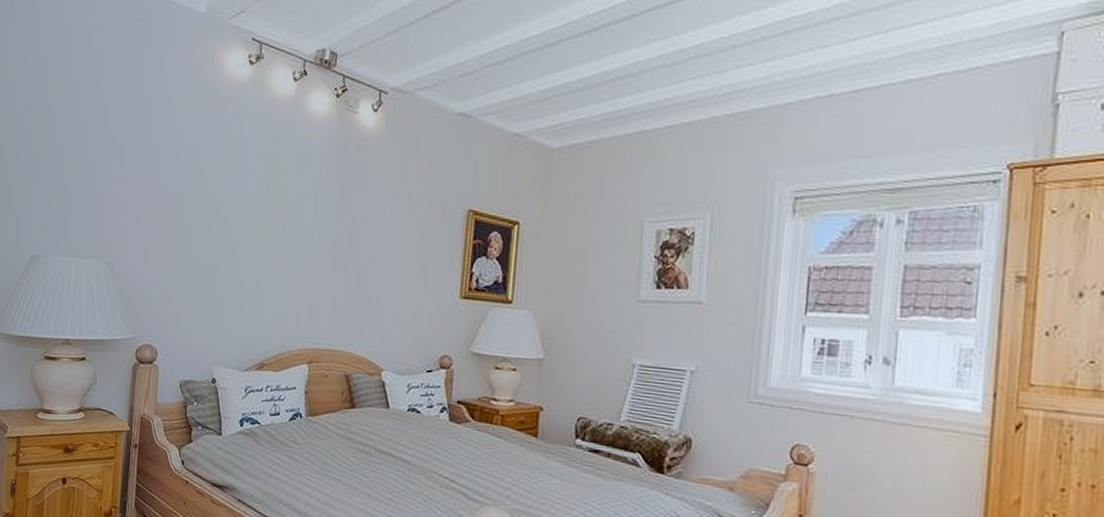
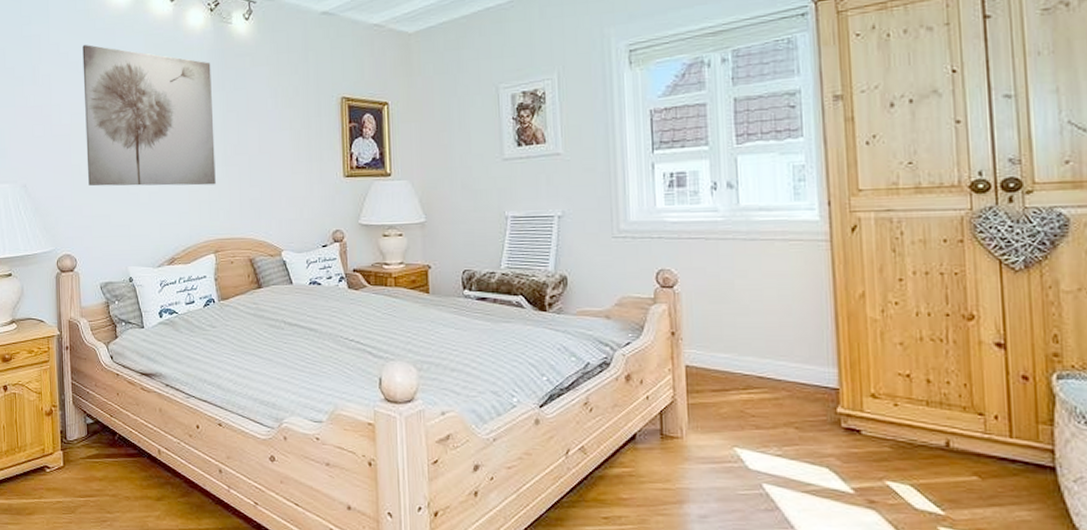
wall art: none [180,117,330,289] -> present [82,45,216,186]

